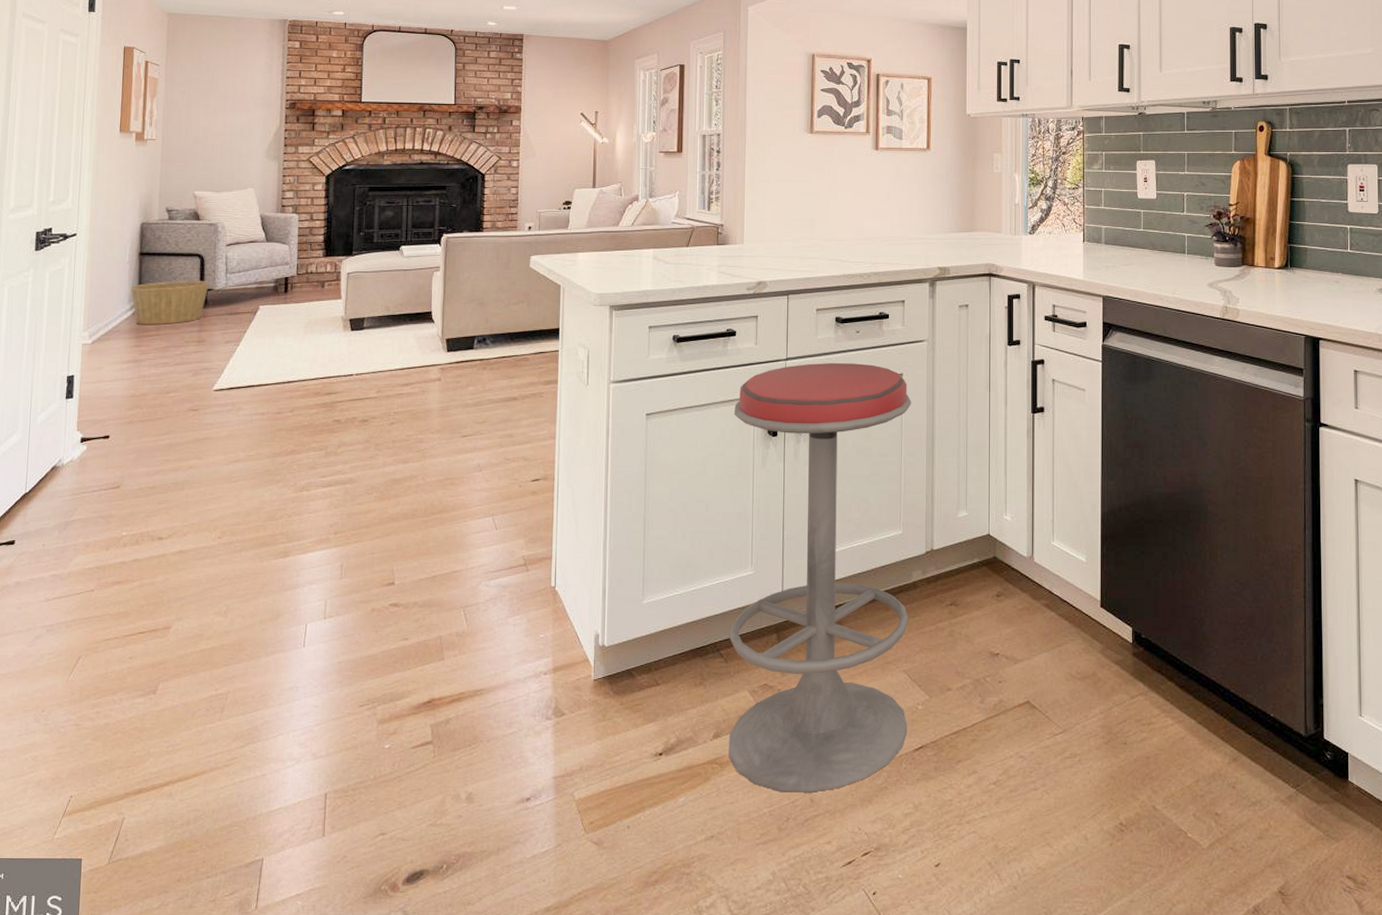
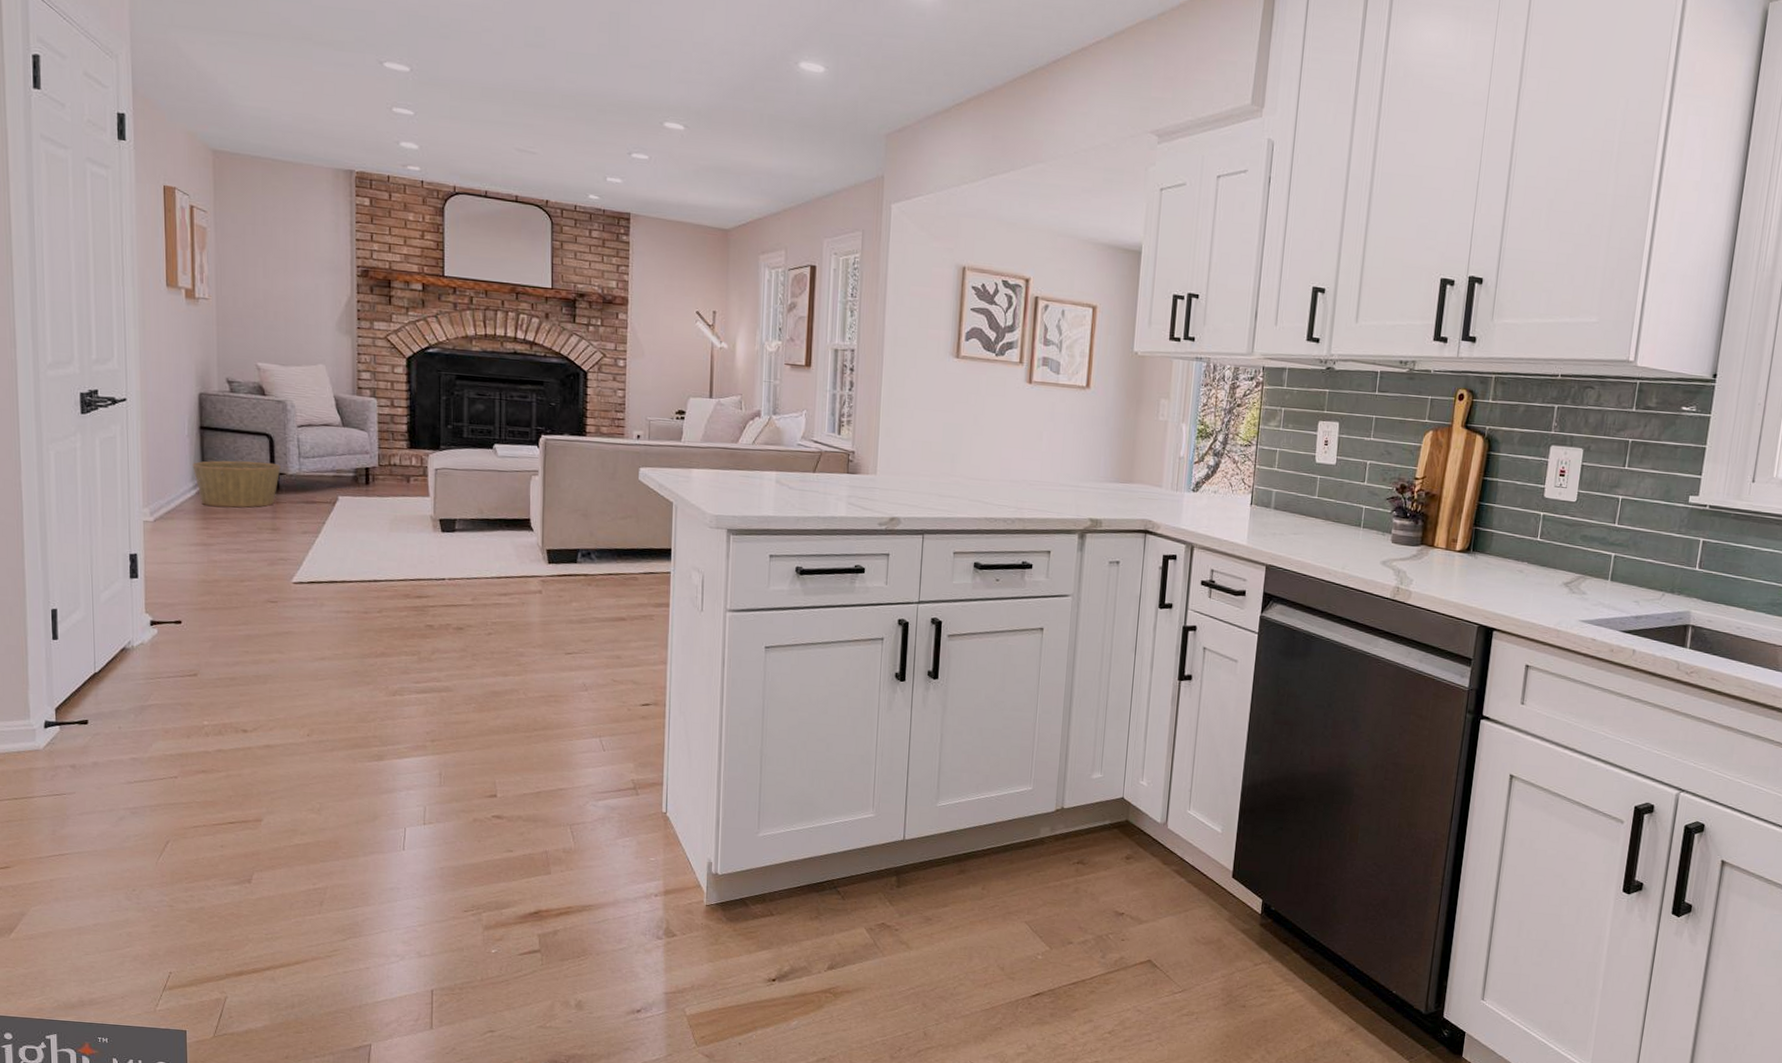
bar stool: present [728,363,912,793] -> none [842,609,1051,1027]

